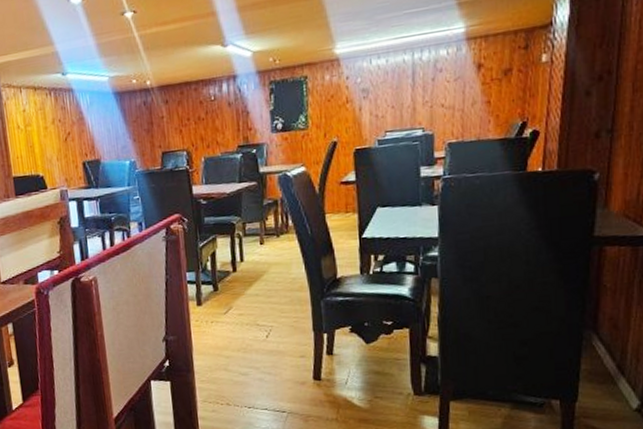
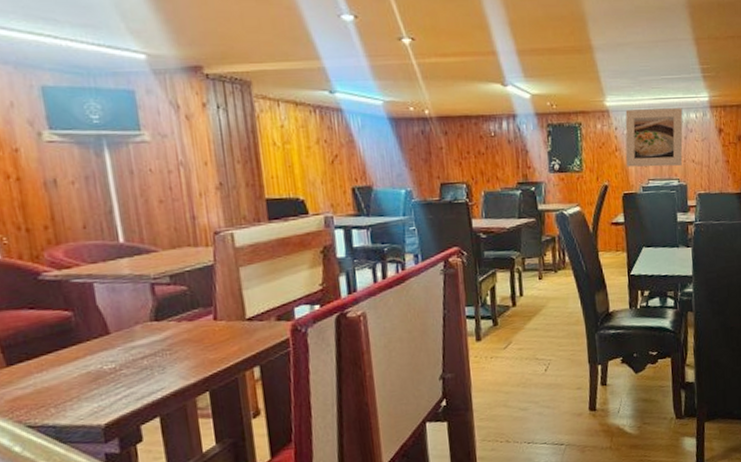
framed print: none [358,45,430,120] -> present [625,108,683,167]

